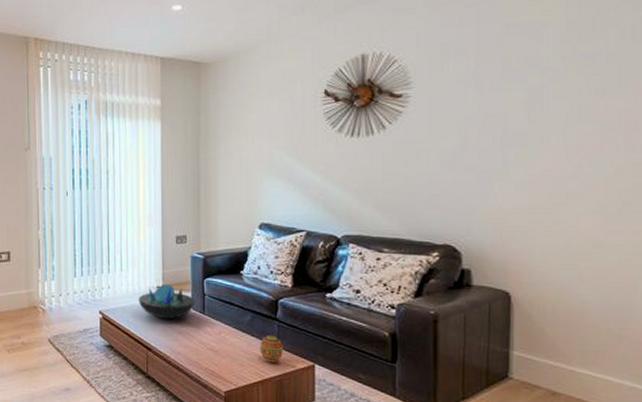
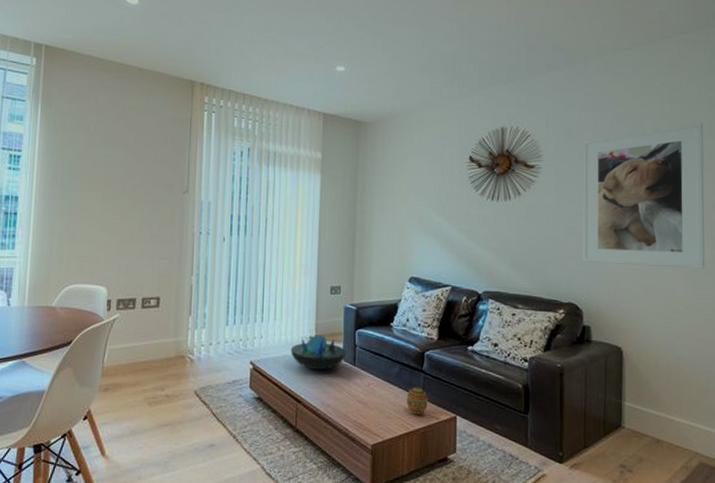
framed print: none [461,25,624,201] -> present [582,122,705,269]

